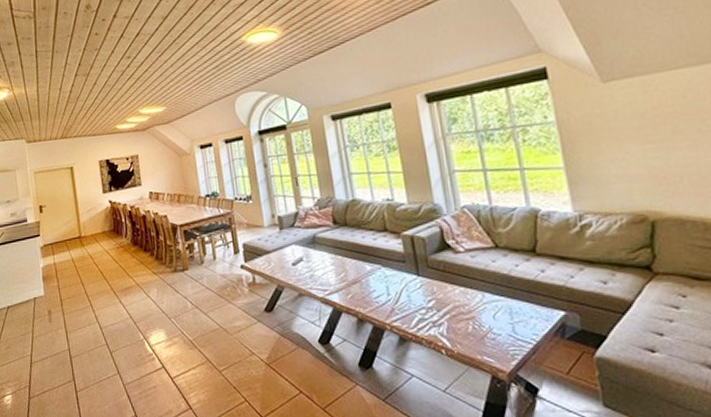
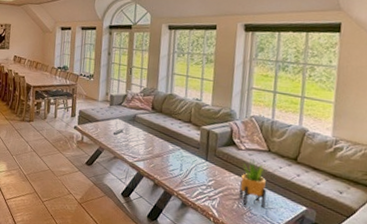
potted plant: none [467,260,510,326] -> present [239,158,267,209]

